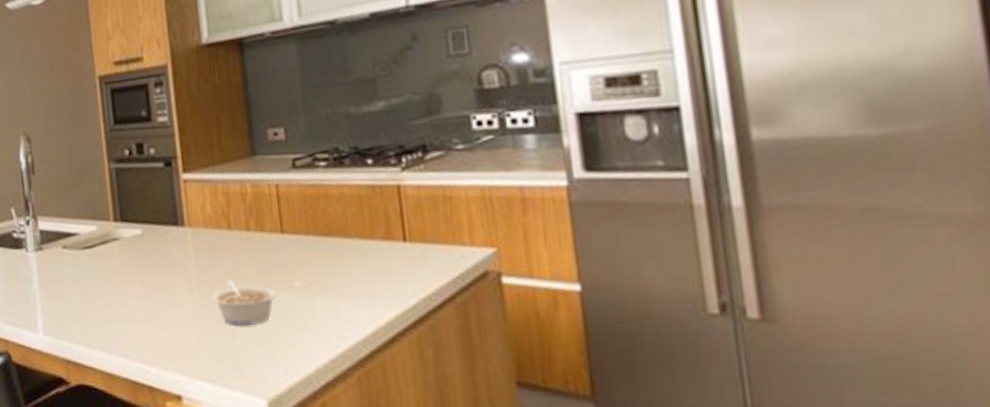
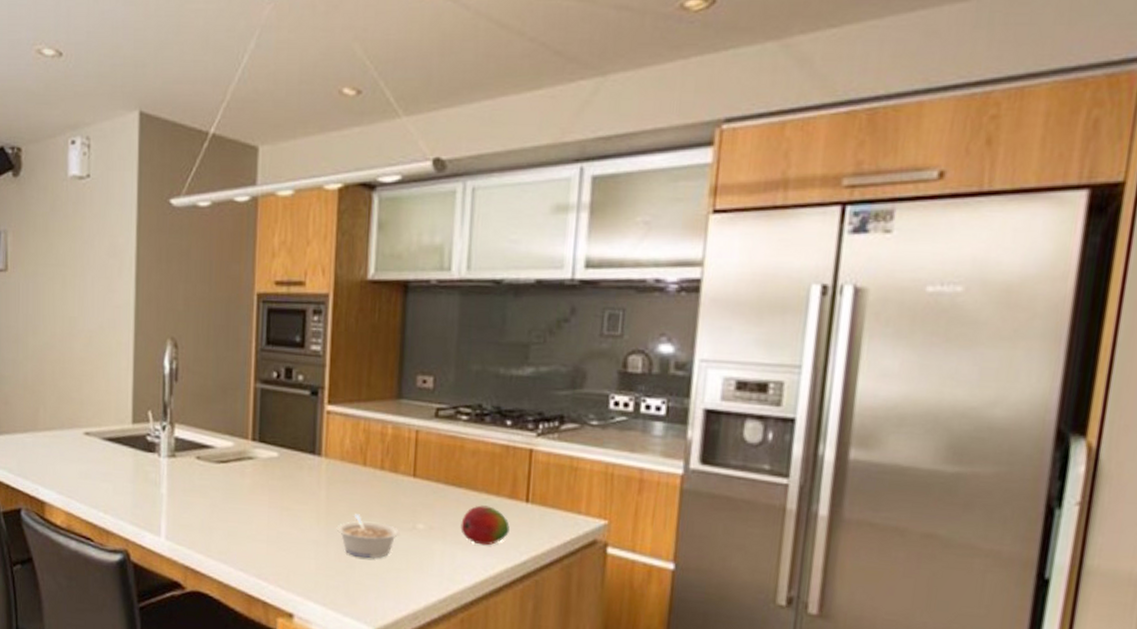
fruit: none [339,251,392,294] -> present [460,505,510,546]

